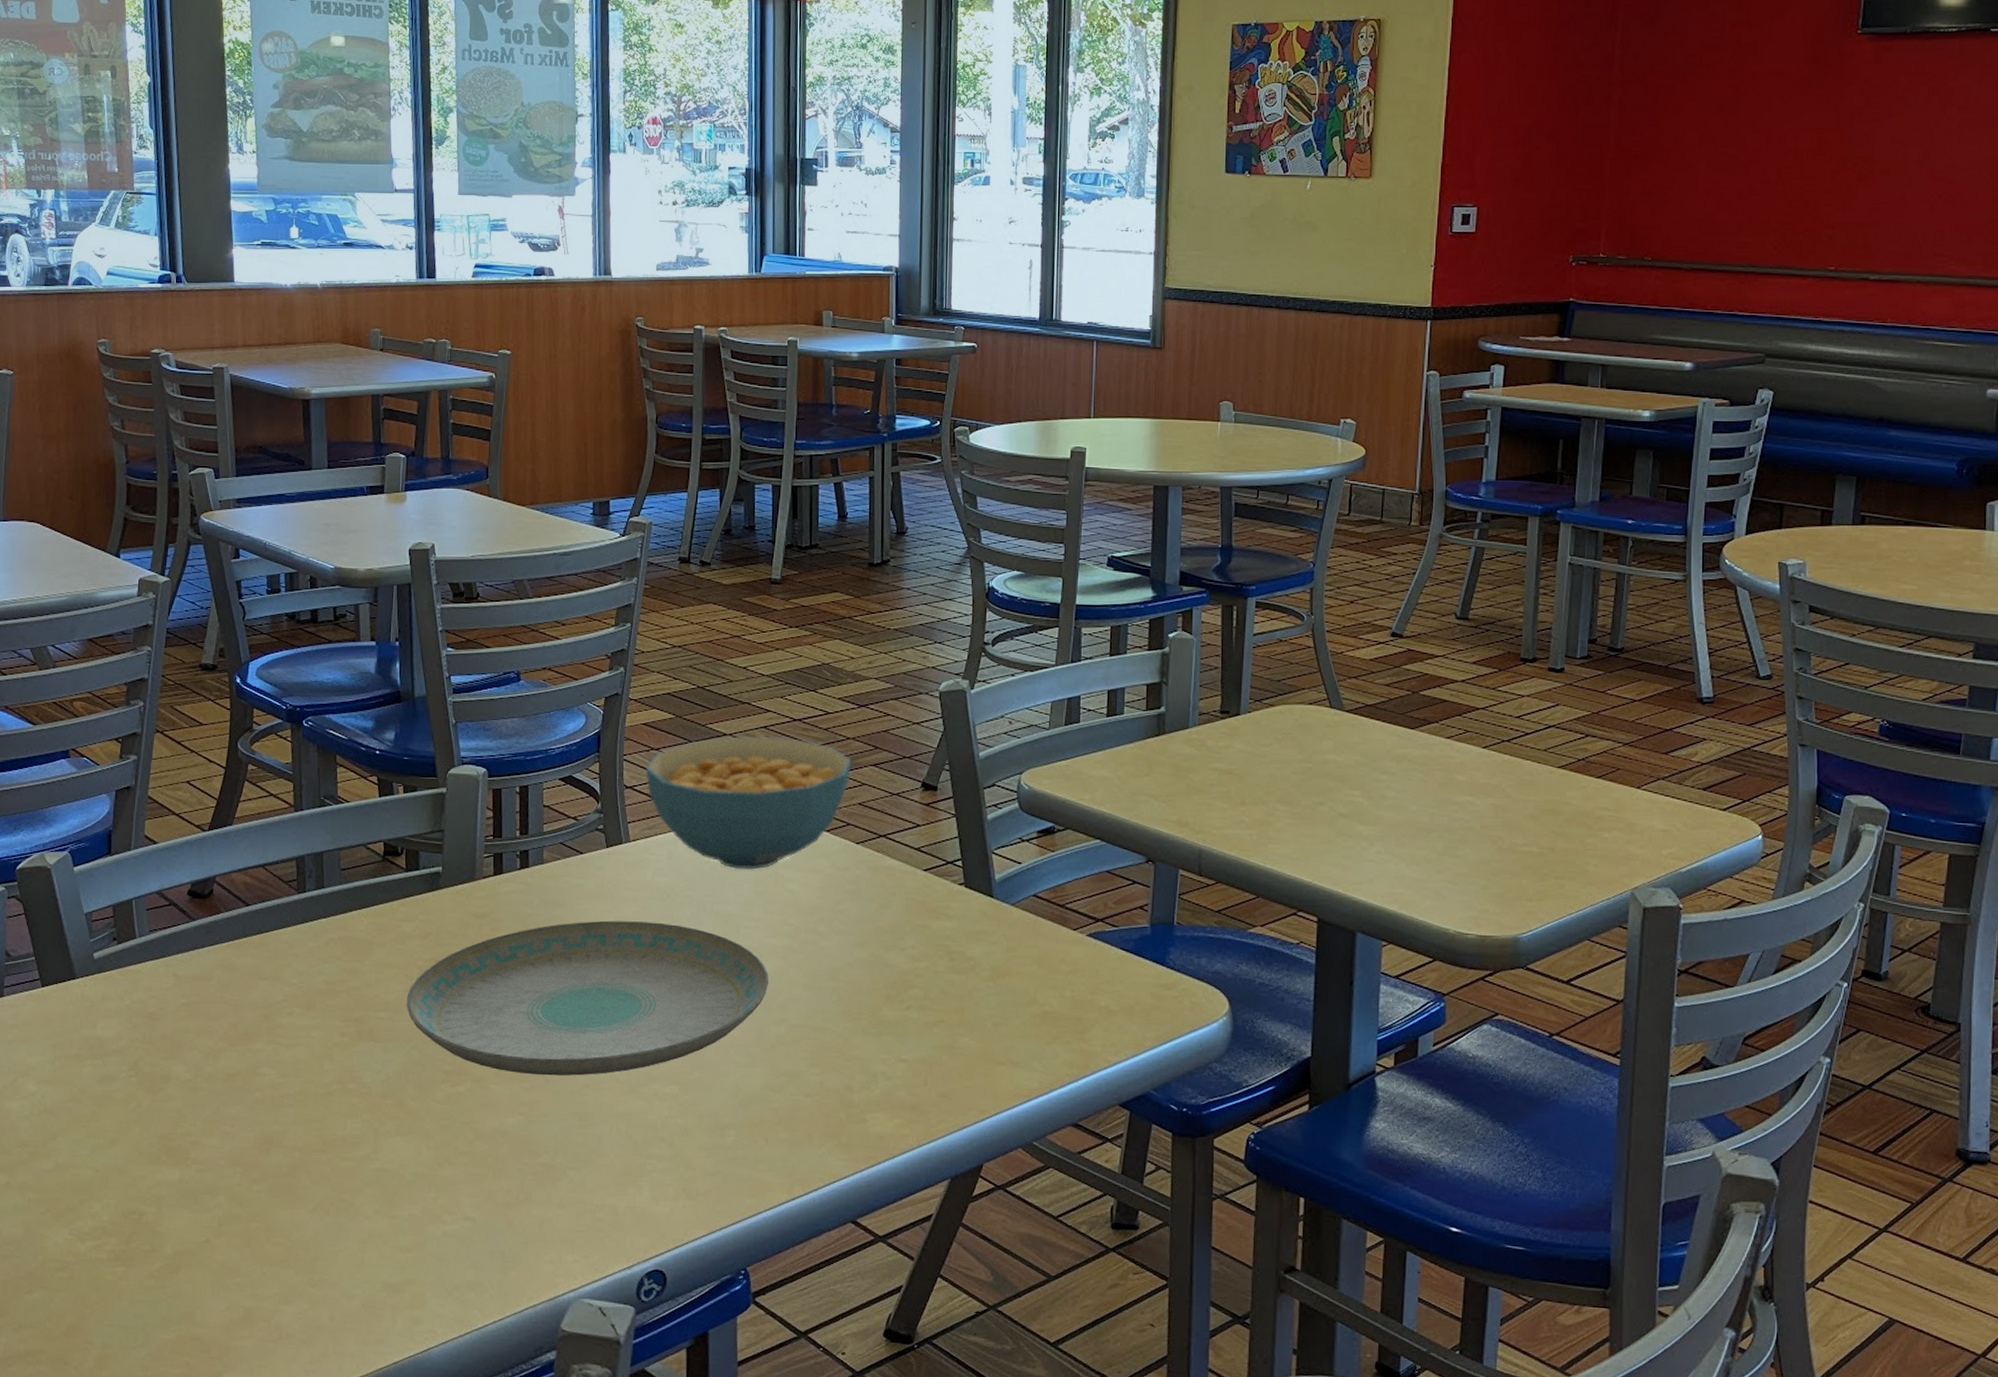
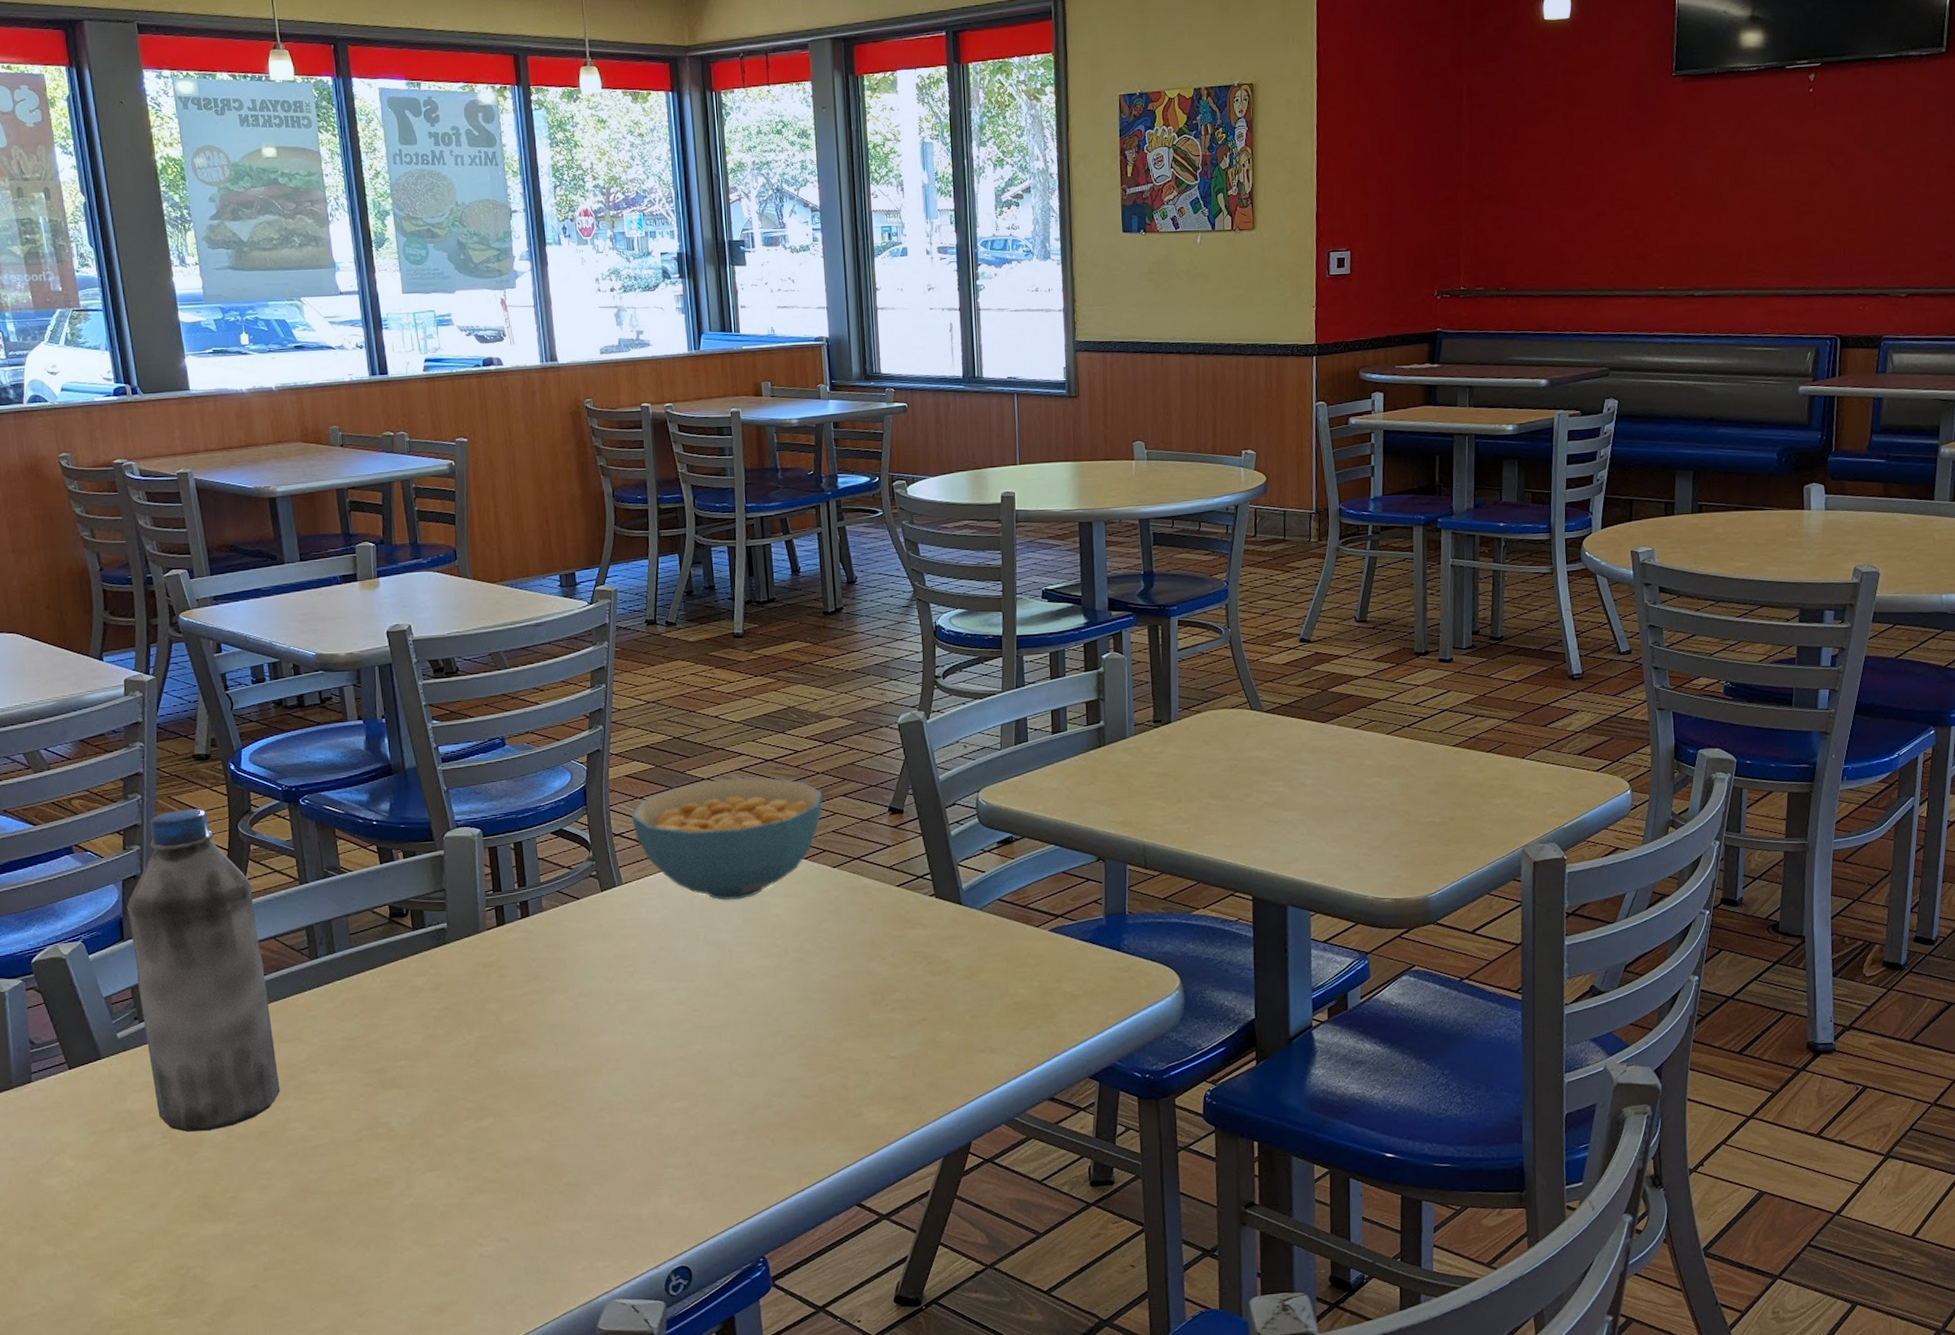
water bottle: none [117,721,254,1067] -> present [126,808,281,1132]
plate: present [406,920,769,1076] -> none [424,955,764,1104]

